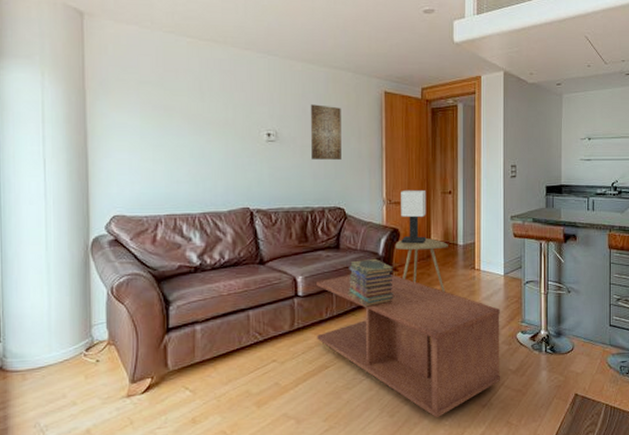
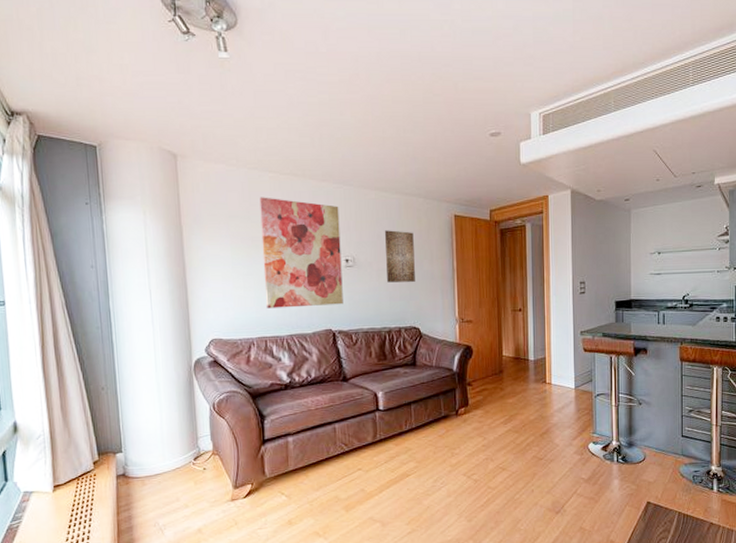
wall art: none [175,63,263,184] -> present [259,197,343,309]
coffee table: present [317,274,500,419] -> none [396,389,573,523]
book stack: present [348,258,394,308] -> none [425,374,468,421]
side table: present [396,238,448,292] -> none [469,354,520,405]
table lamp: present [401,189,427,244] -> none [473,308,499,360]

